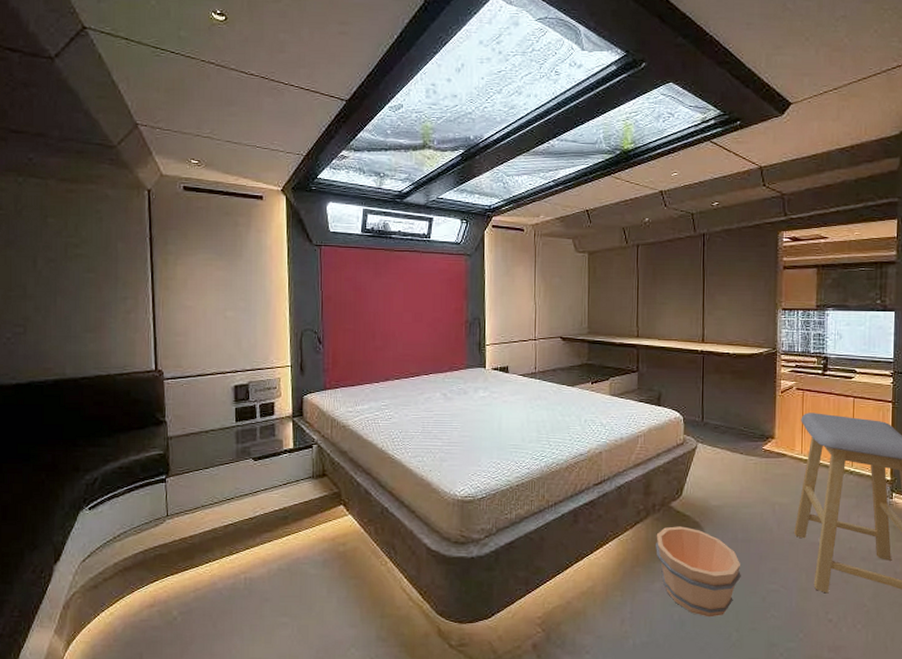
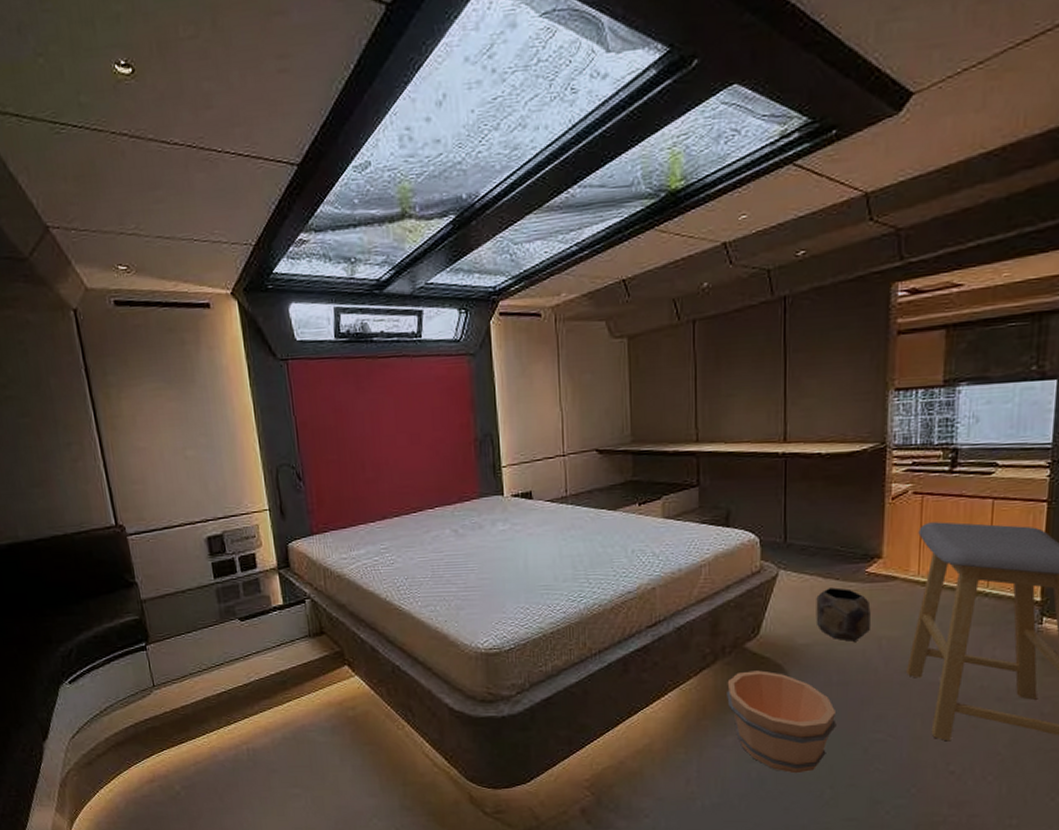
planter: none [725,460,767,505] -> present [816,587,871,642]

